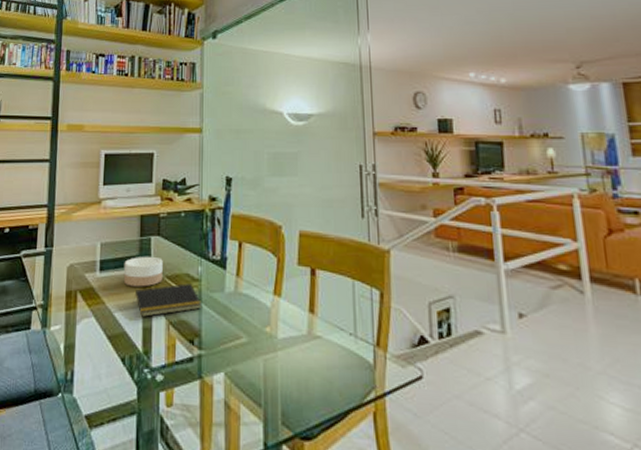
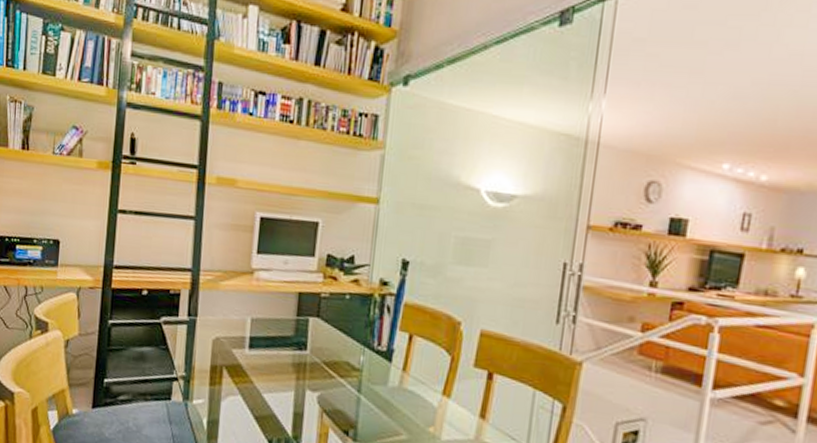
bowl: present [123,256,163,287] -> none [275,337,321,371]
notepad: present [134,283,203,317] -> none [286,372,362,402]

